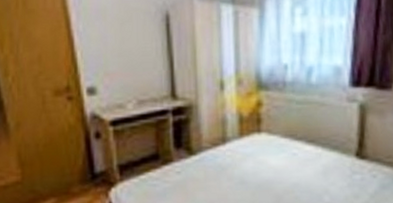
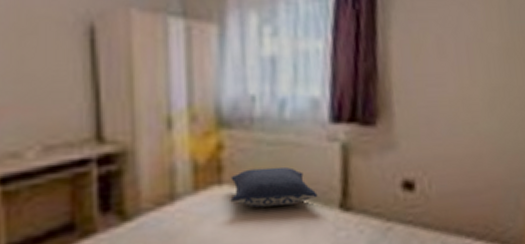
pillow: none [267,121,337,152] -> present [230,166,318,208]

